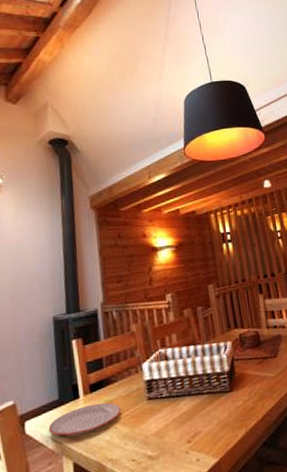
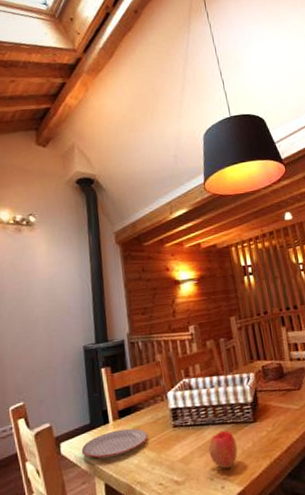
apple: none [184,401,214,441] -> present [208,430,238,469]

